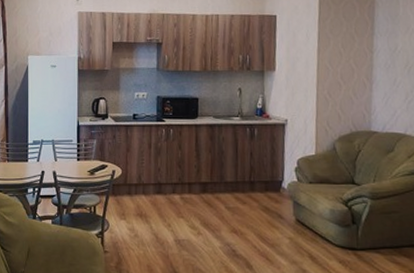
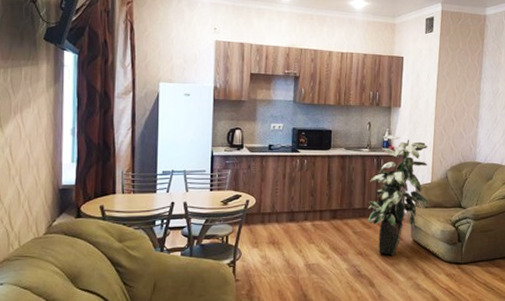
indoor plant: none [241,101,314,236] -> present [367,135,429,256]

